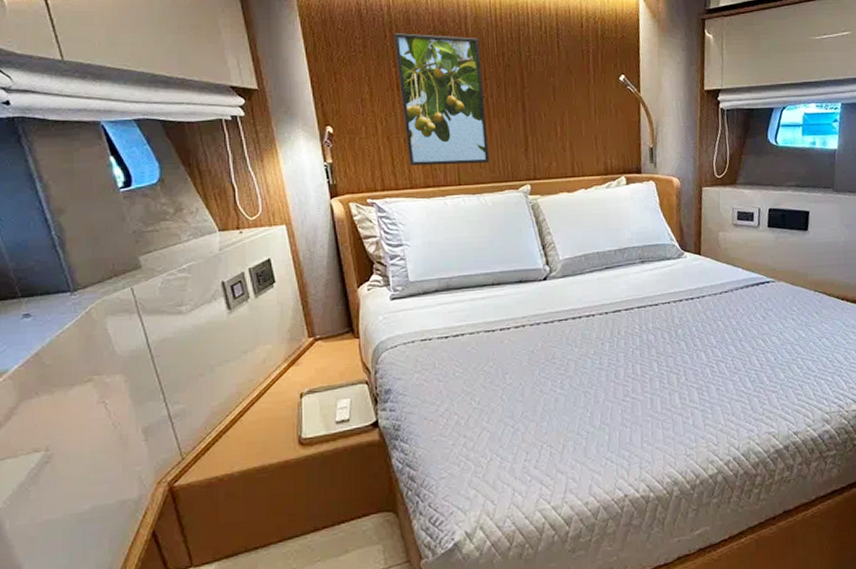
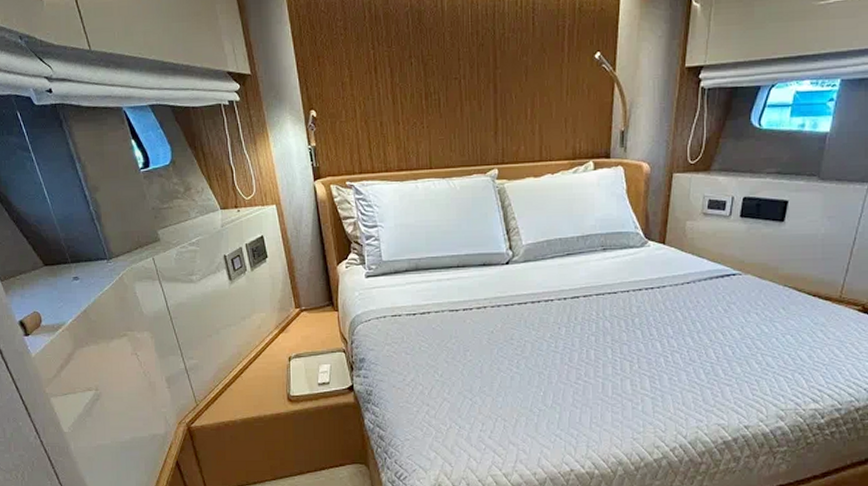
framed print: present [393,33,490,166] -> none [372,13,460,149]

